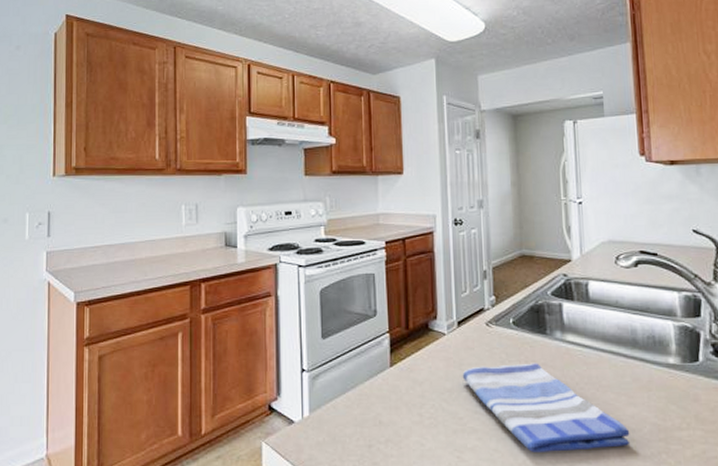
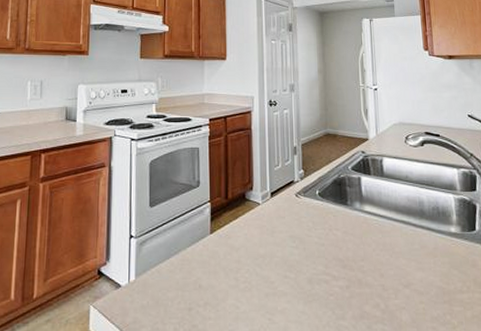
dish towel: present [462,363,631,453] -> none [274,231,420,315]

